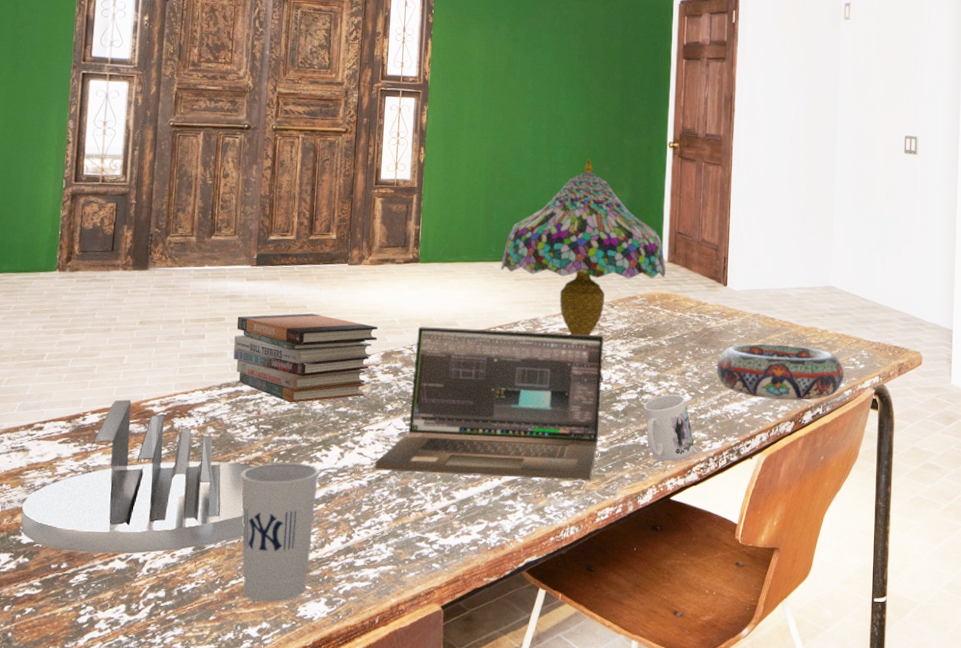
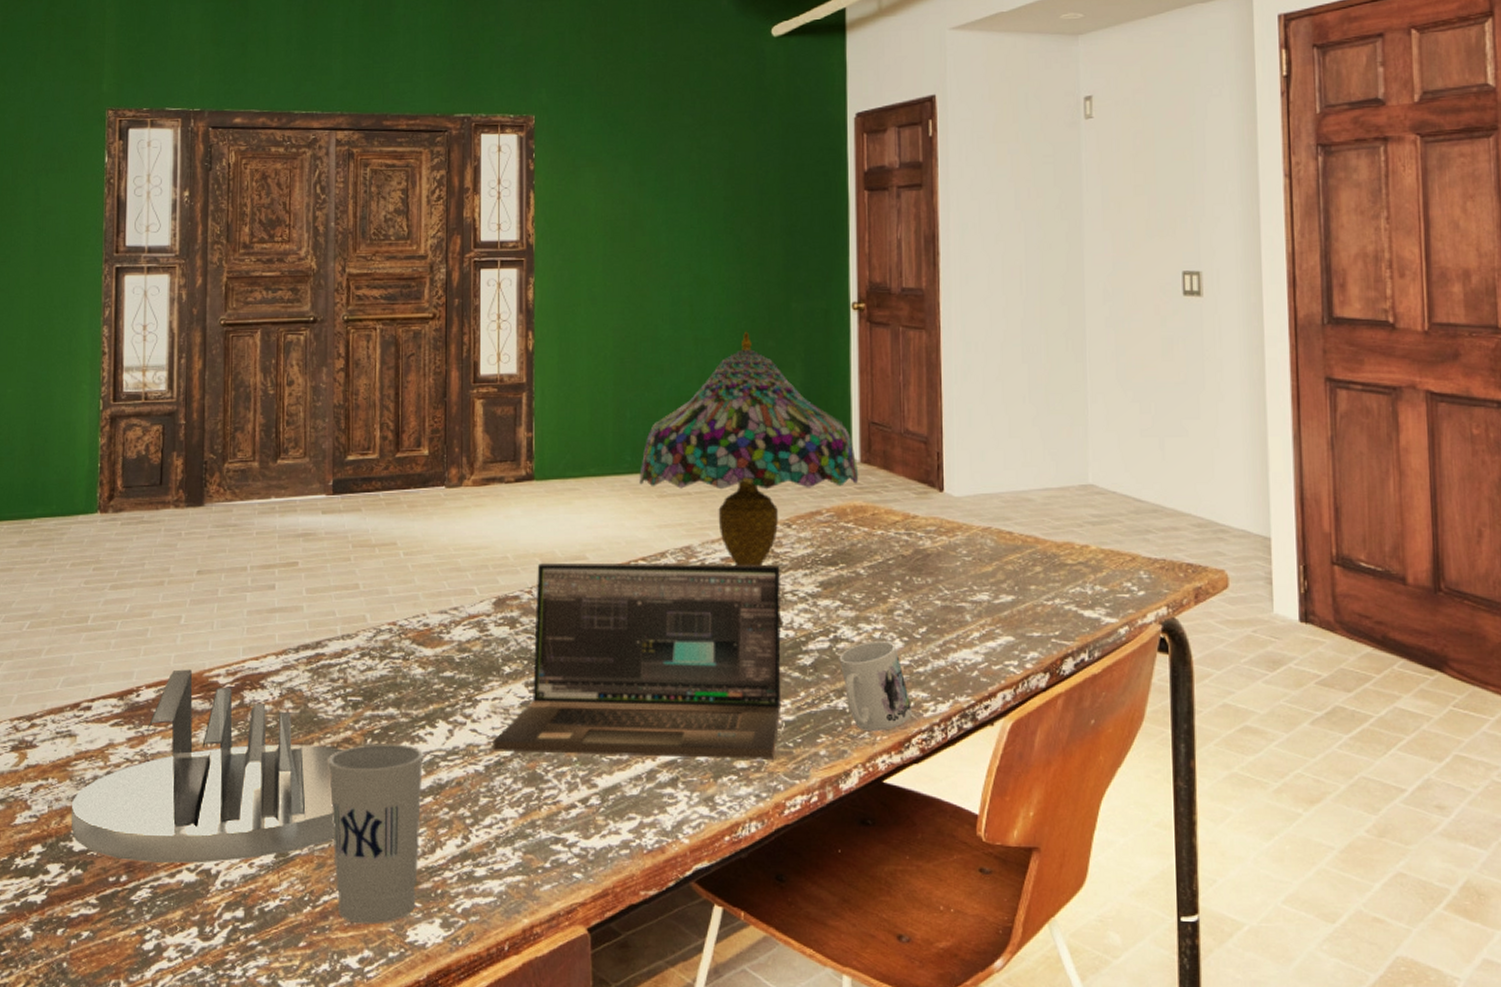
book stack: present [233,313,378,403] -> none [311,552,488,668]
decorative bowl: present [716,343,844,400] -> none [936,568,1117,643]

